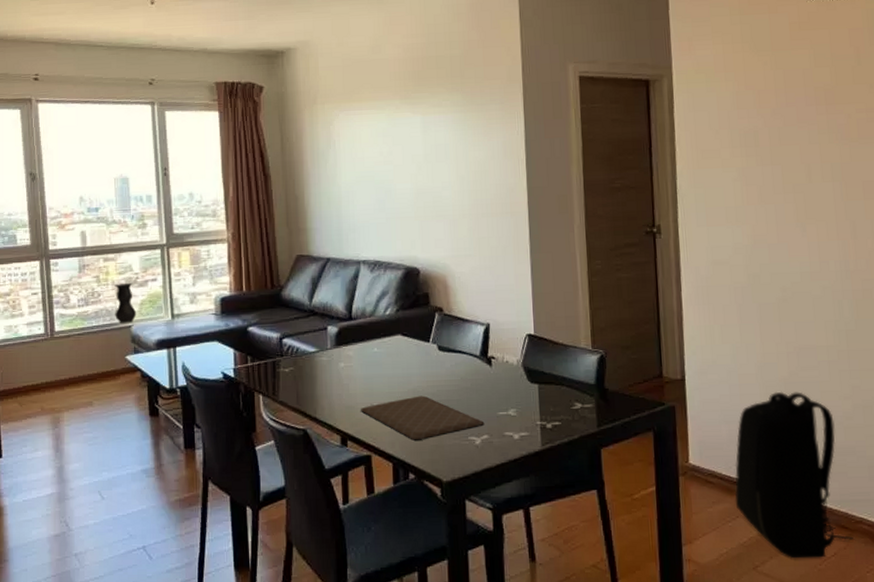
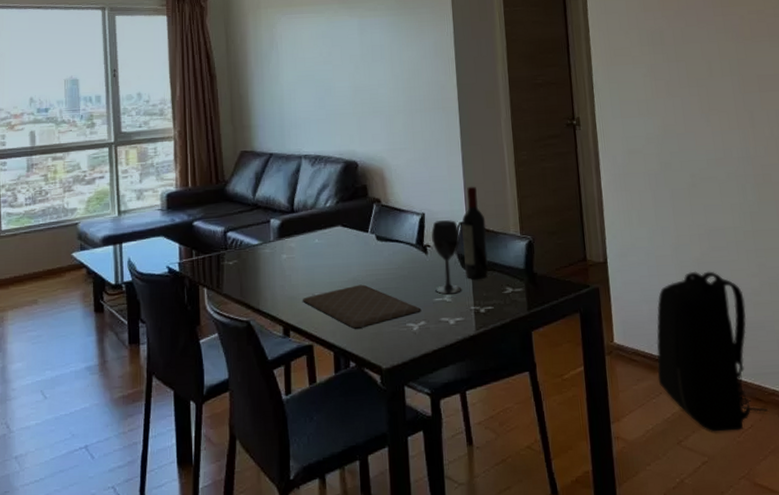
vase: present [114,282,137,324] -> none [62,180,84,222]
wine glass: none [496,331,528,408] -> present [431,220,462,295]
wine bottle: none [529,296,557,395] -> present [462,186,489,280]

